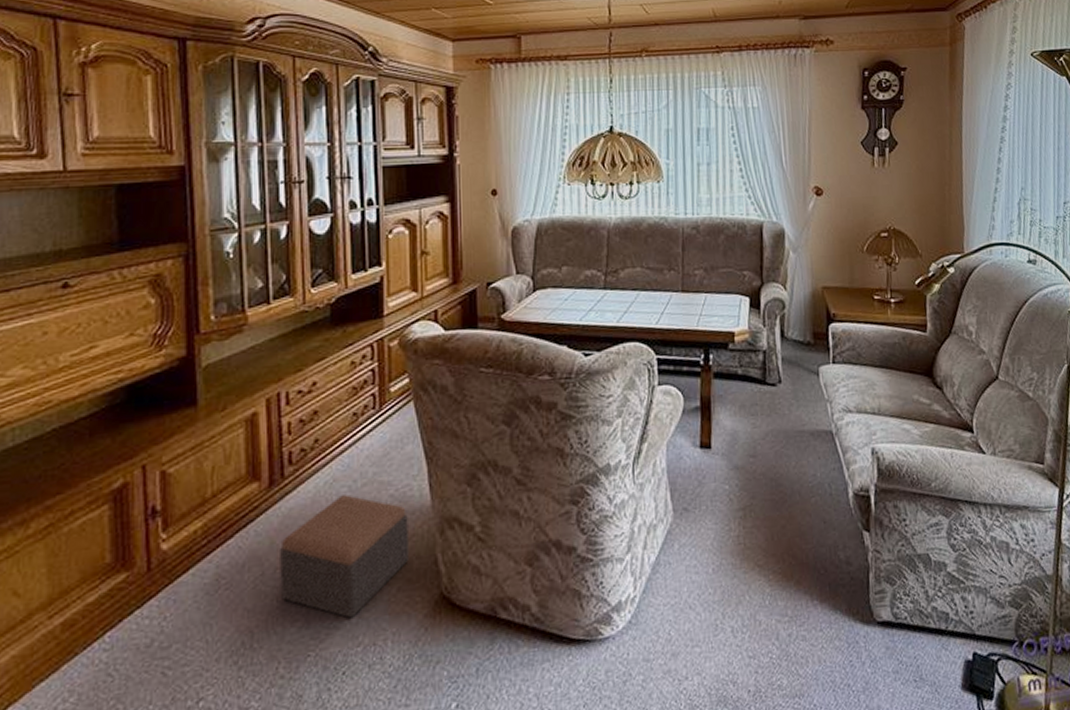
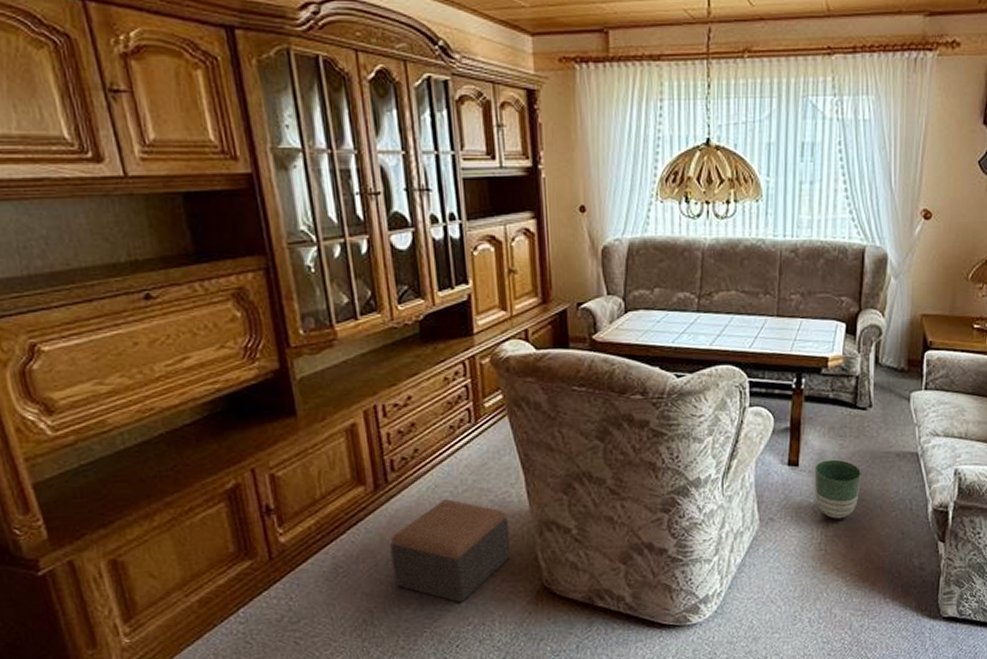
planter: none [727,440,777,508] -> present [814,459,862,519]

